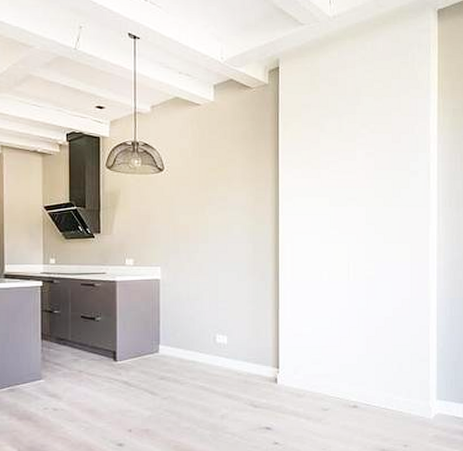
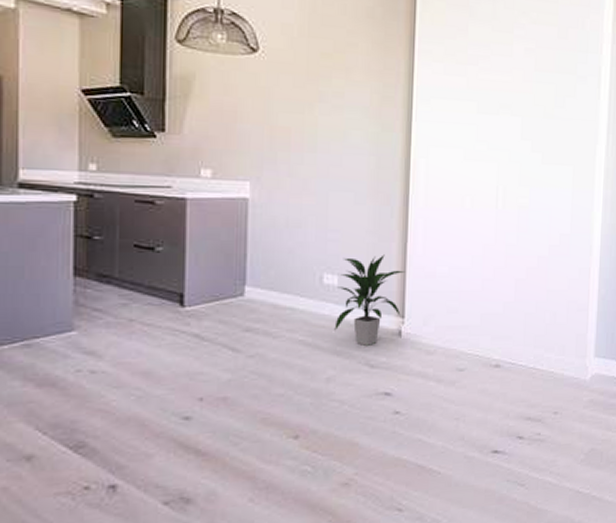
indoor plant: none [226,319,278,390] -> present [334,255,405,346]

